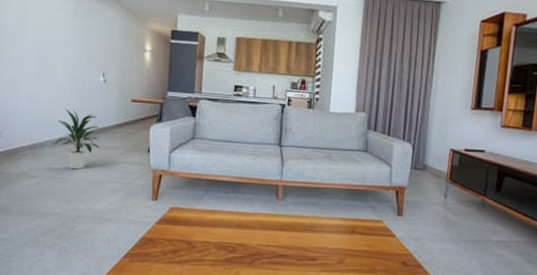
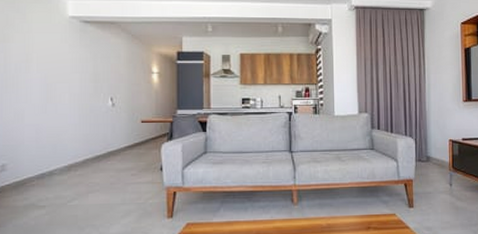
indoor plant: present [53,108,100,169] -> none [62,135,111,194]

